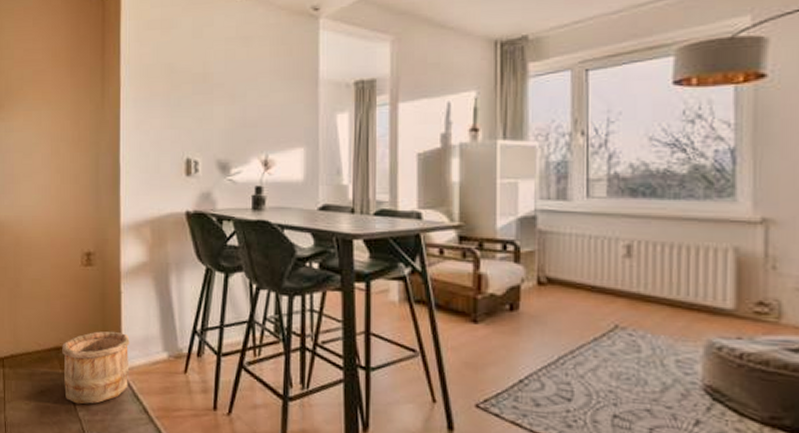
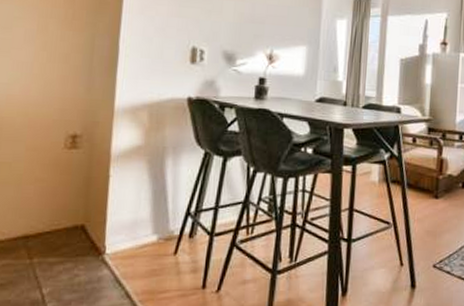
wooden bucket: present [62,331,130,405] -> none [31,216,116,295]

